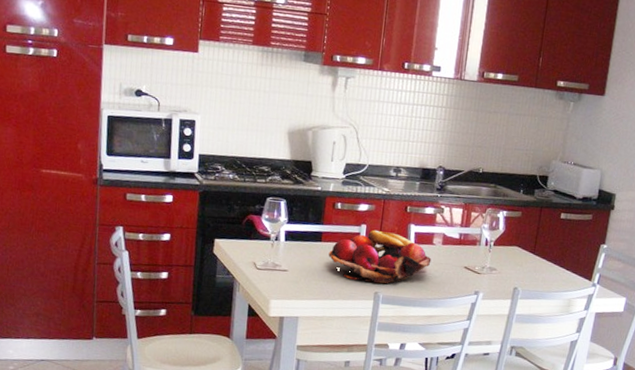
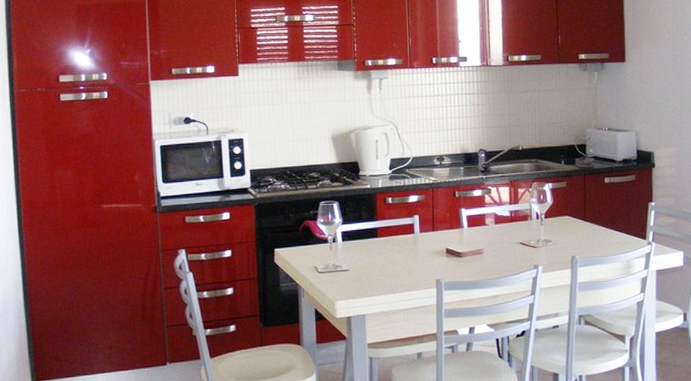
fruit basket: present [328,229,432,284] -> none [386,218,487,271]

